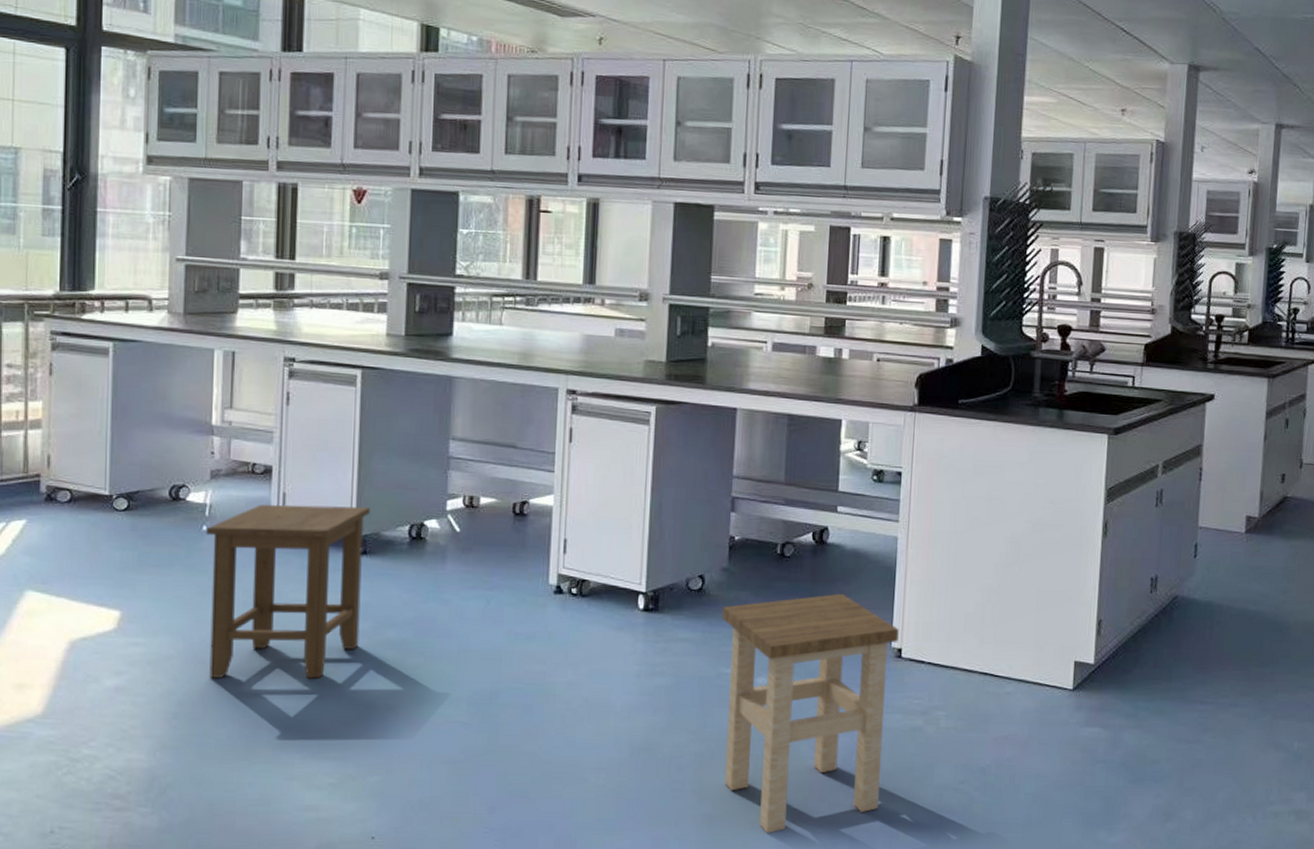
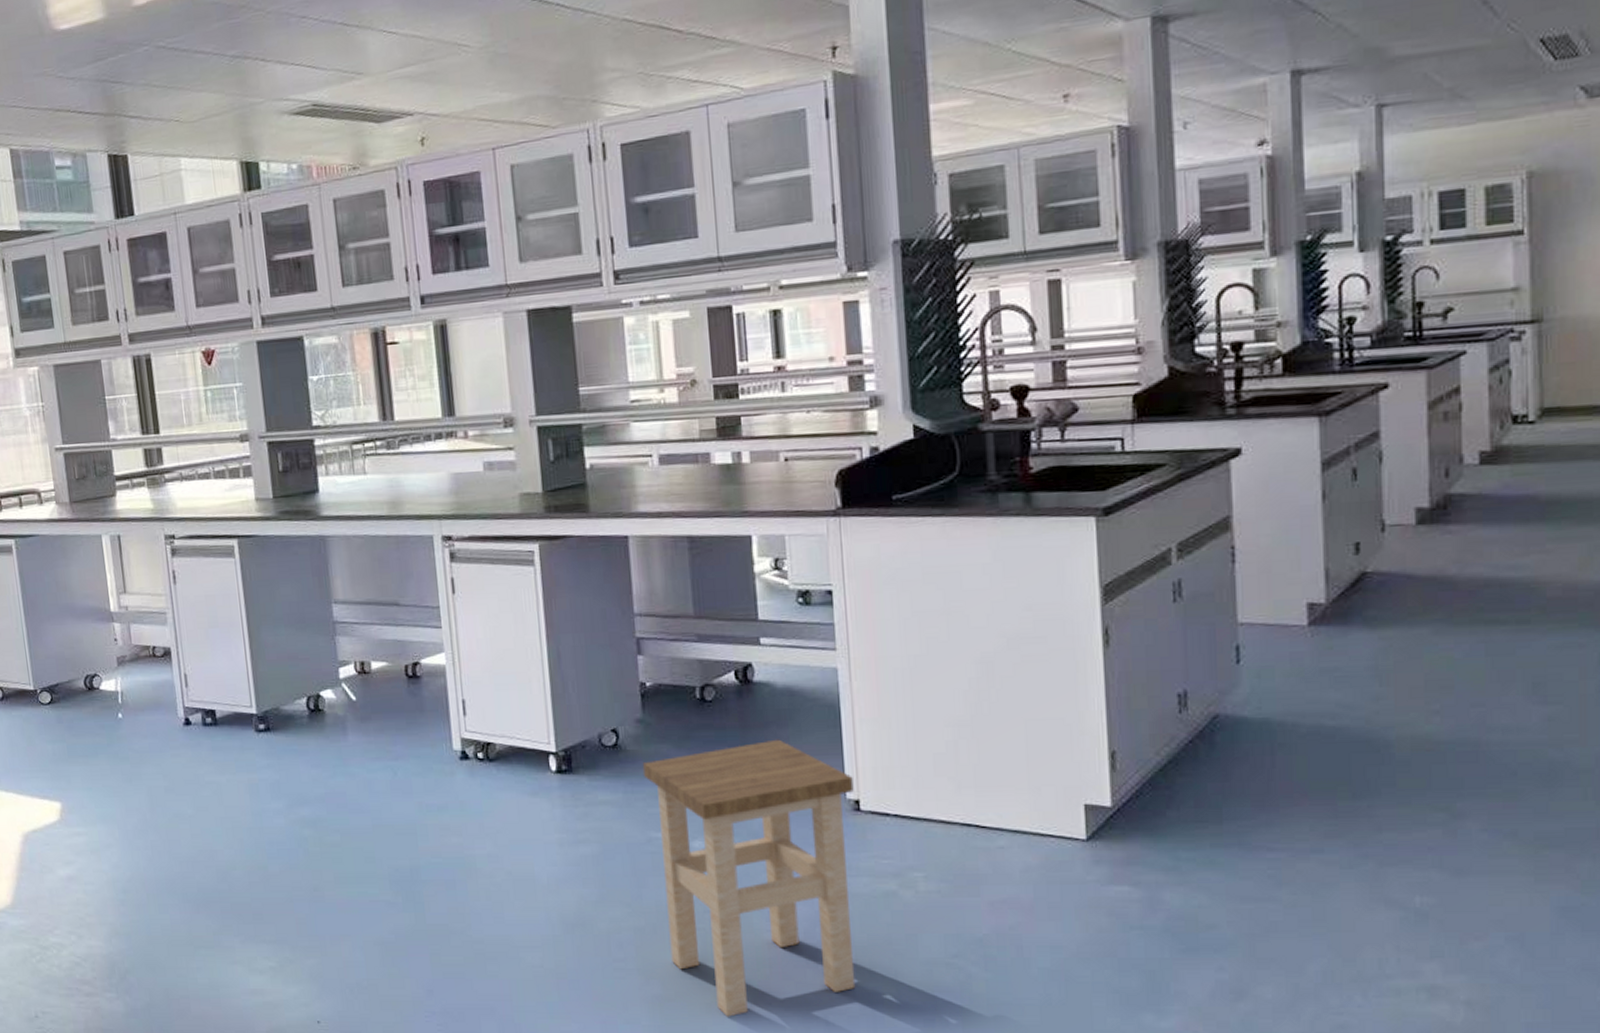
stool: present [206,504,371,679] -> none [121,682,277,864]

